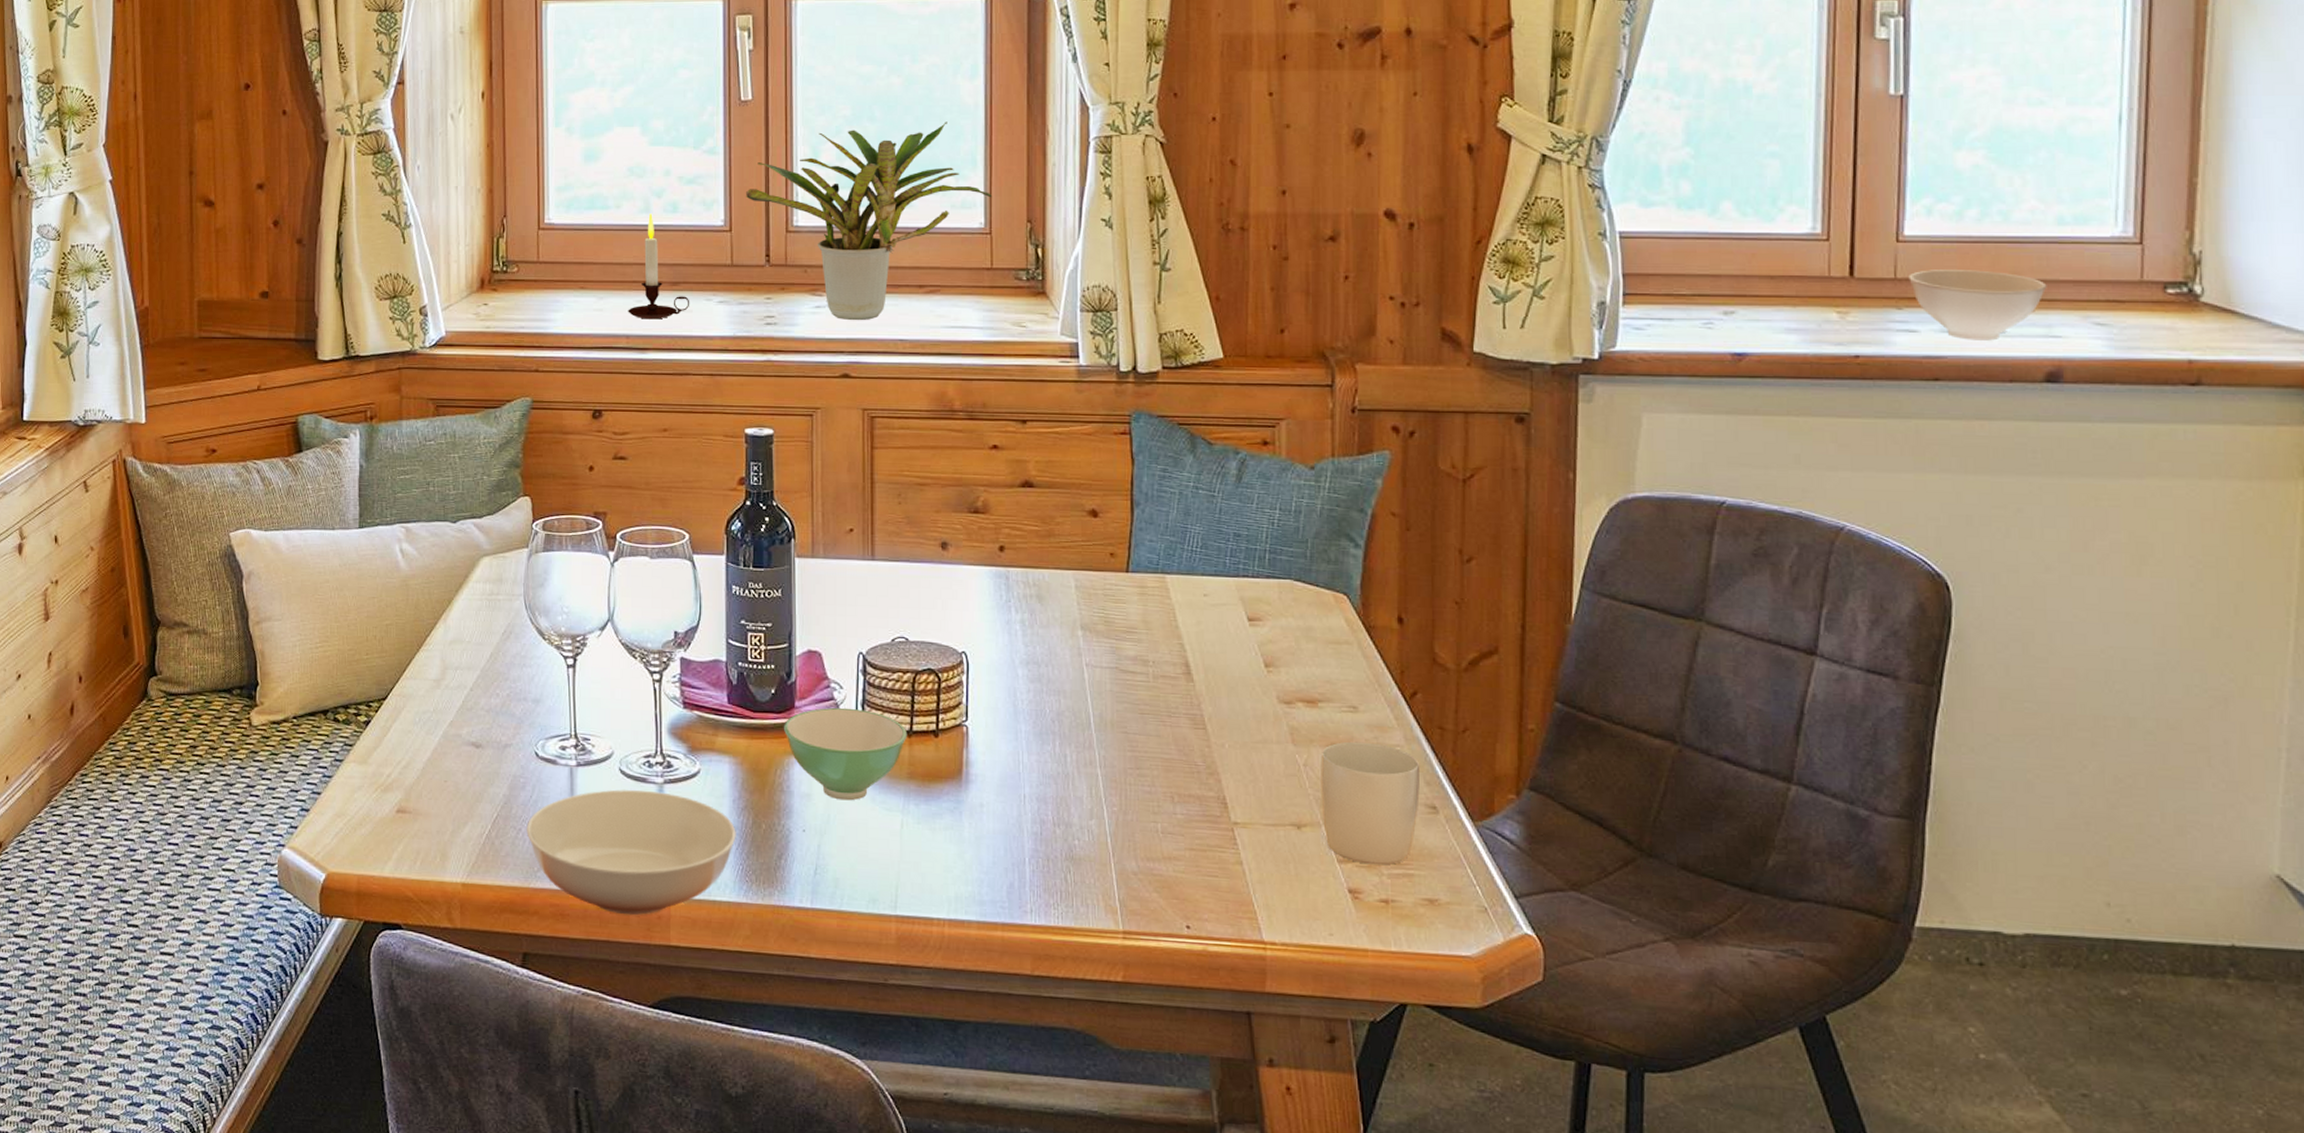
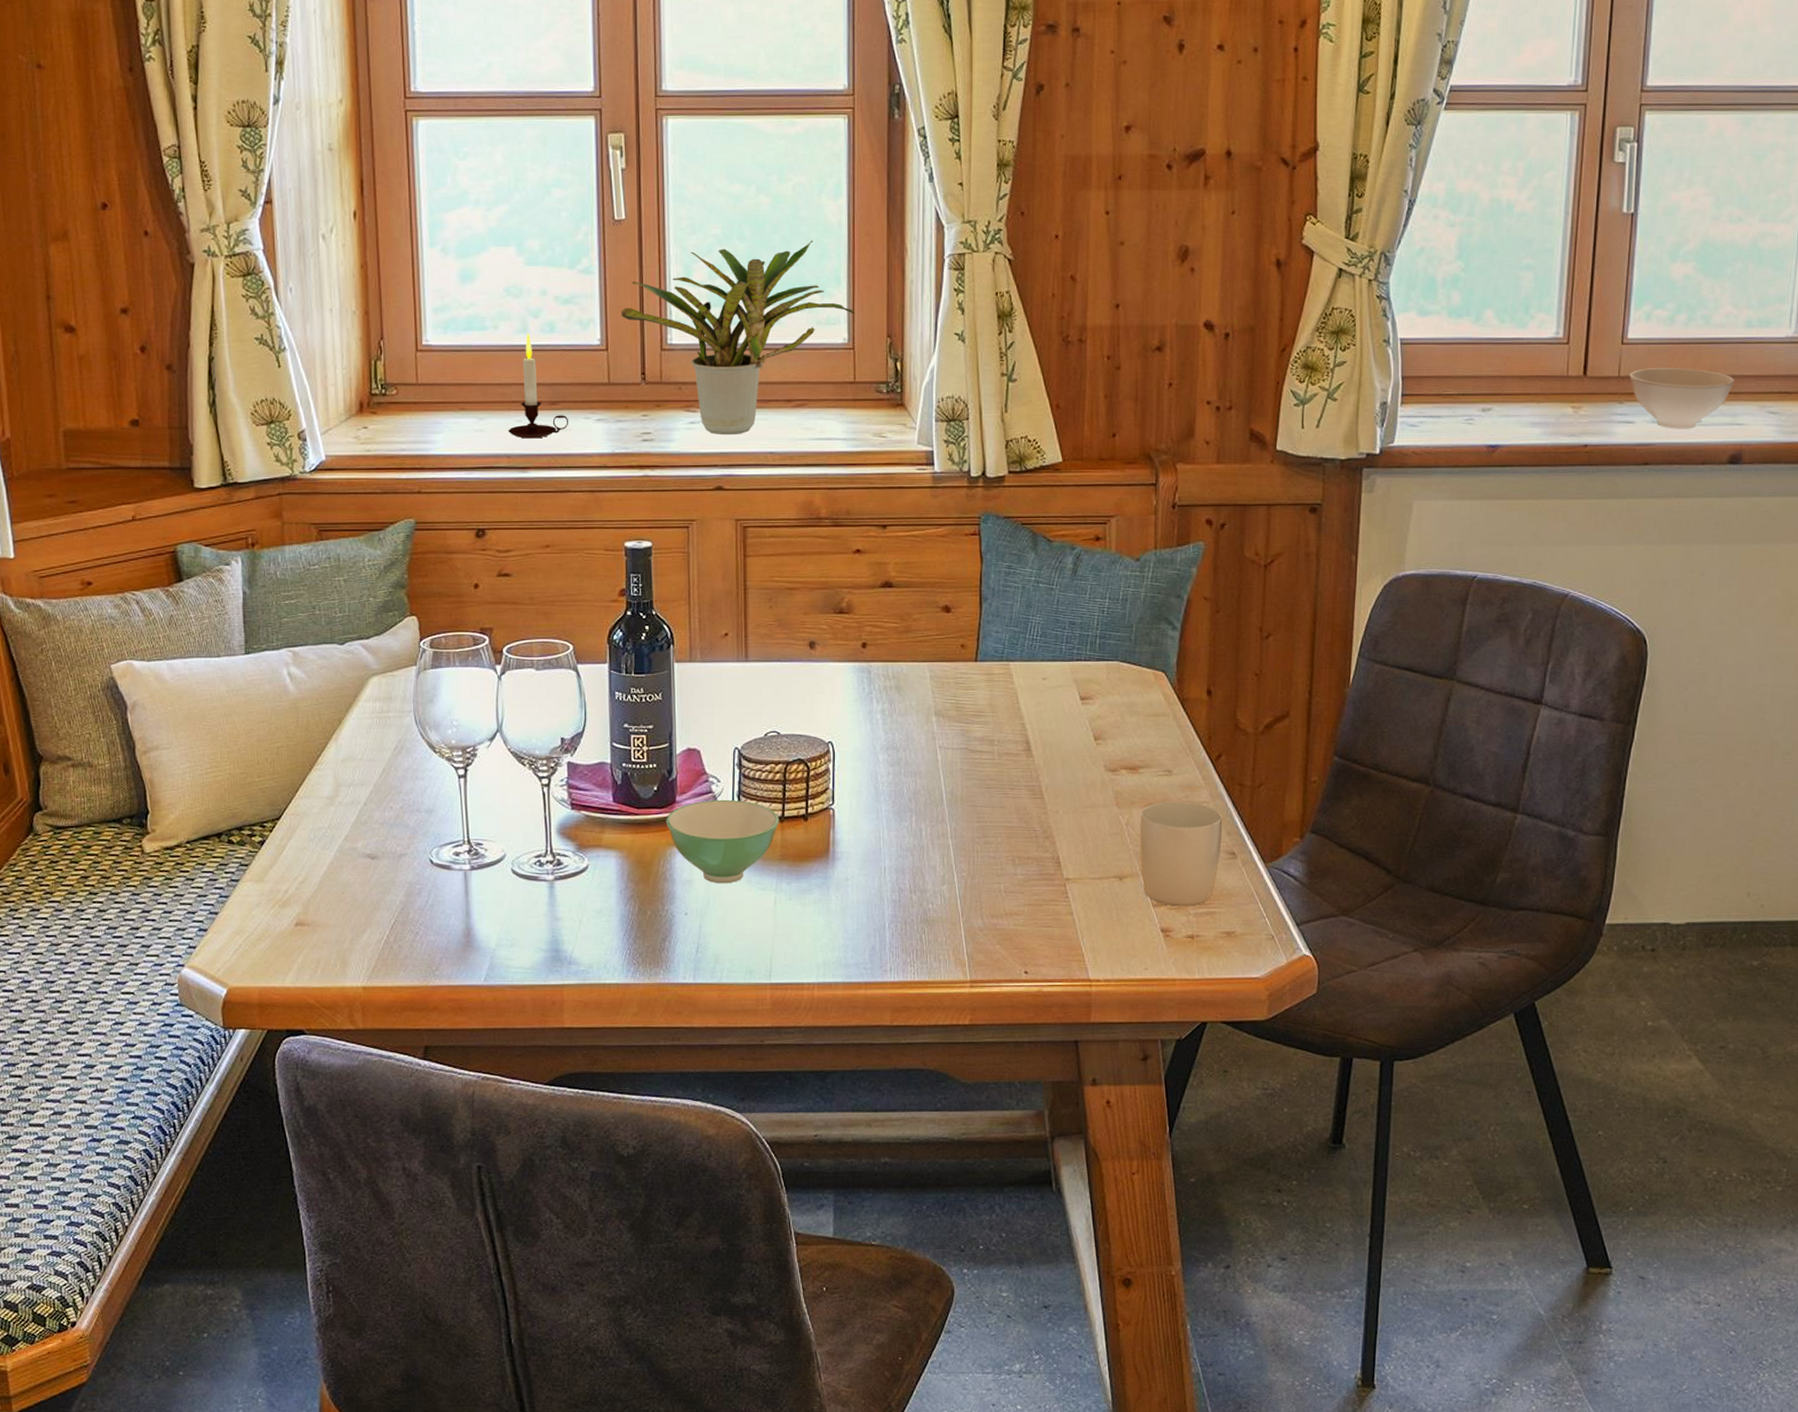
bowl: present [526,789,736,916] -> none [423,888,623,1004]

